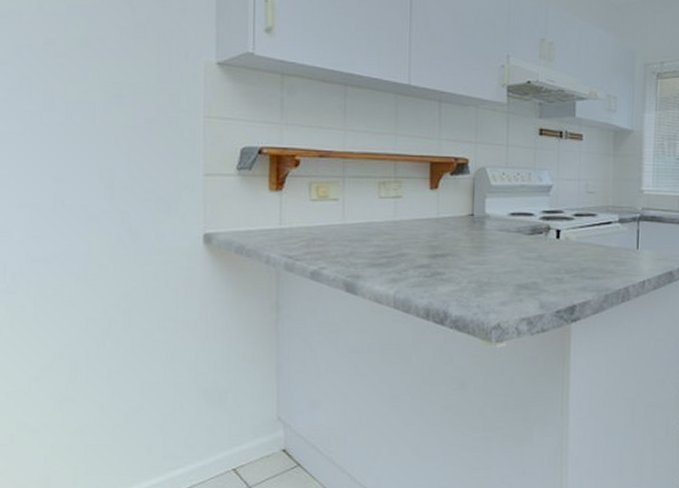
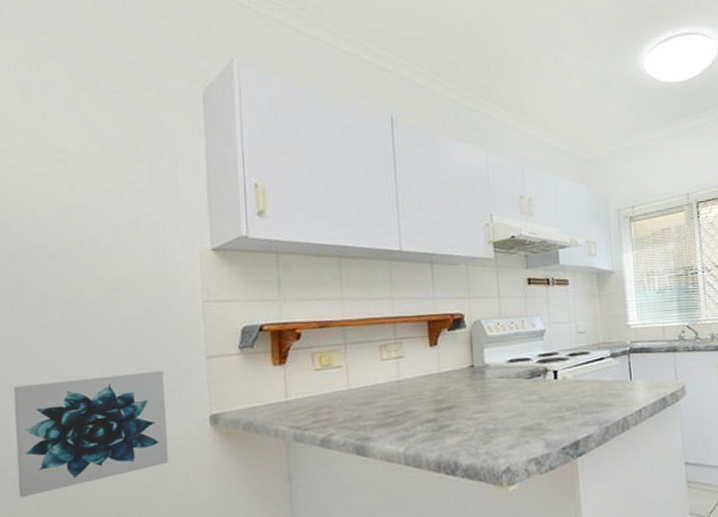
wall art: none [16,182,162,293] -> present [13,371,169,498]

